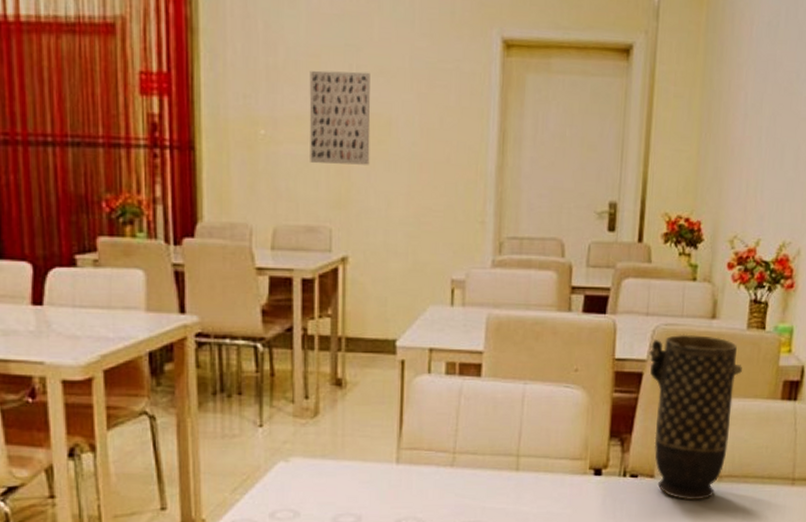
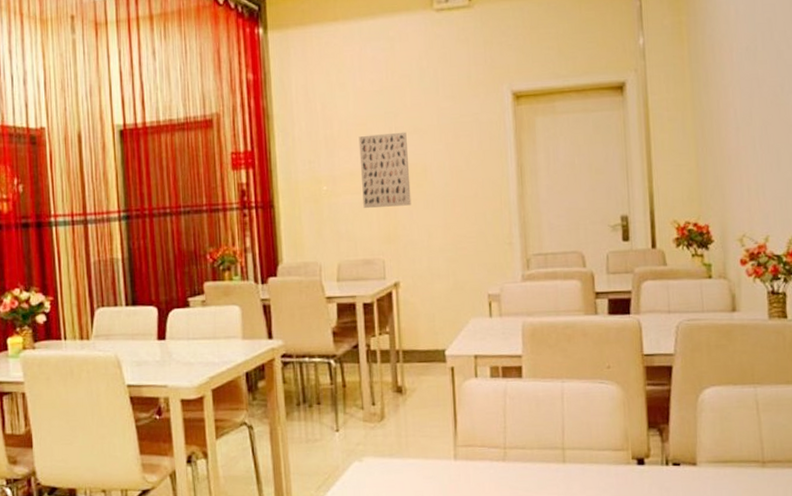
vase: present [648,334,742,501] -> none [675,327,770,487]

